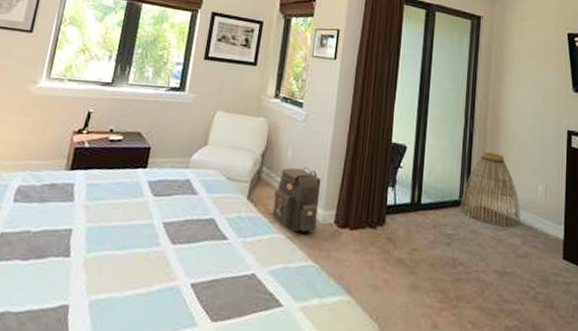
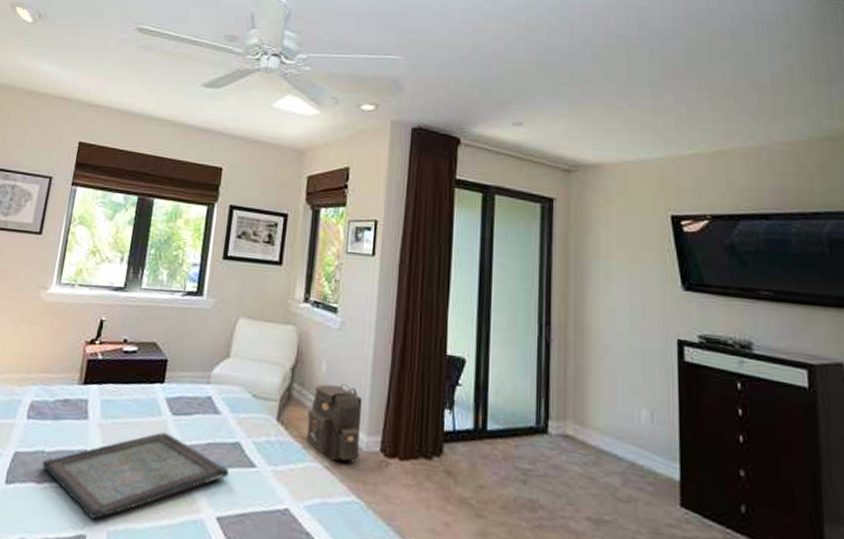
serving tray: none [27,210,204,291] -> present [42,431,230,519]
basket: present [460,152,521,227] -> none [537,367,619,462]

